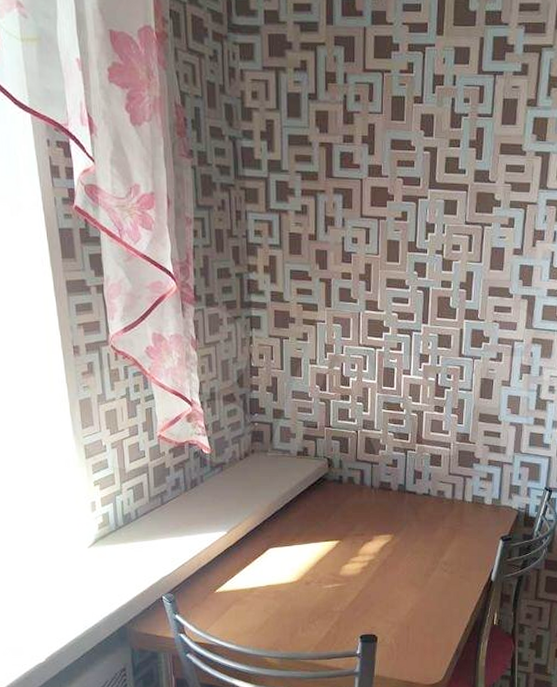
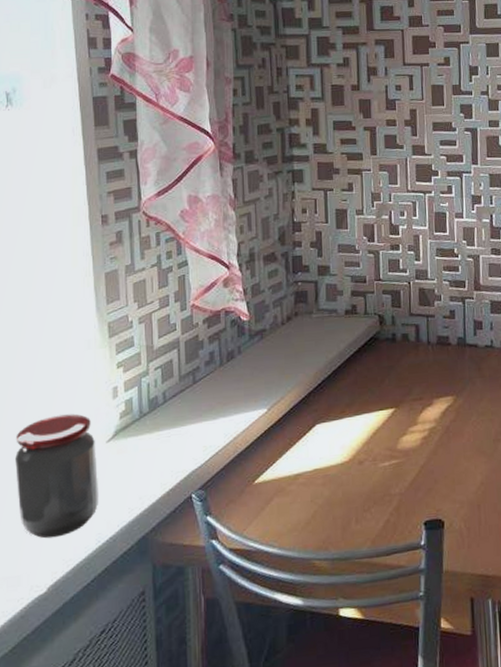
jar: none [10,521,85,620] -> present [15,414,100,539]

